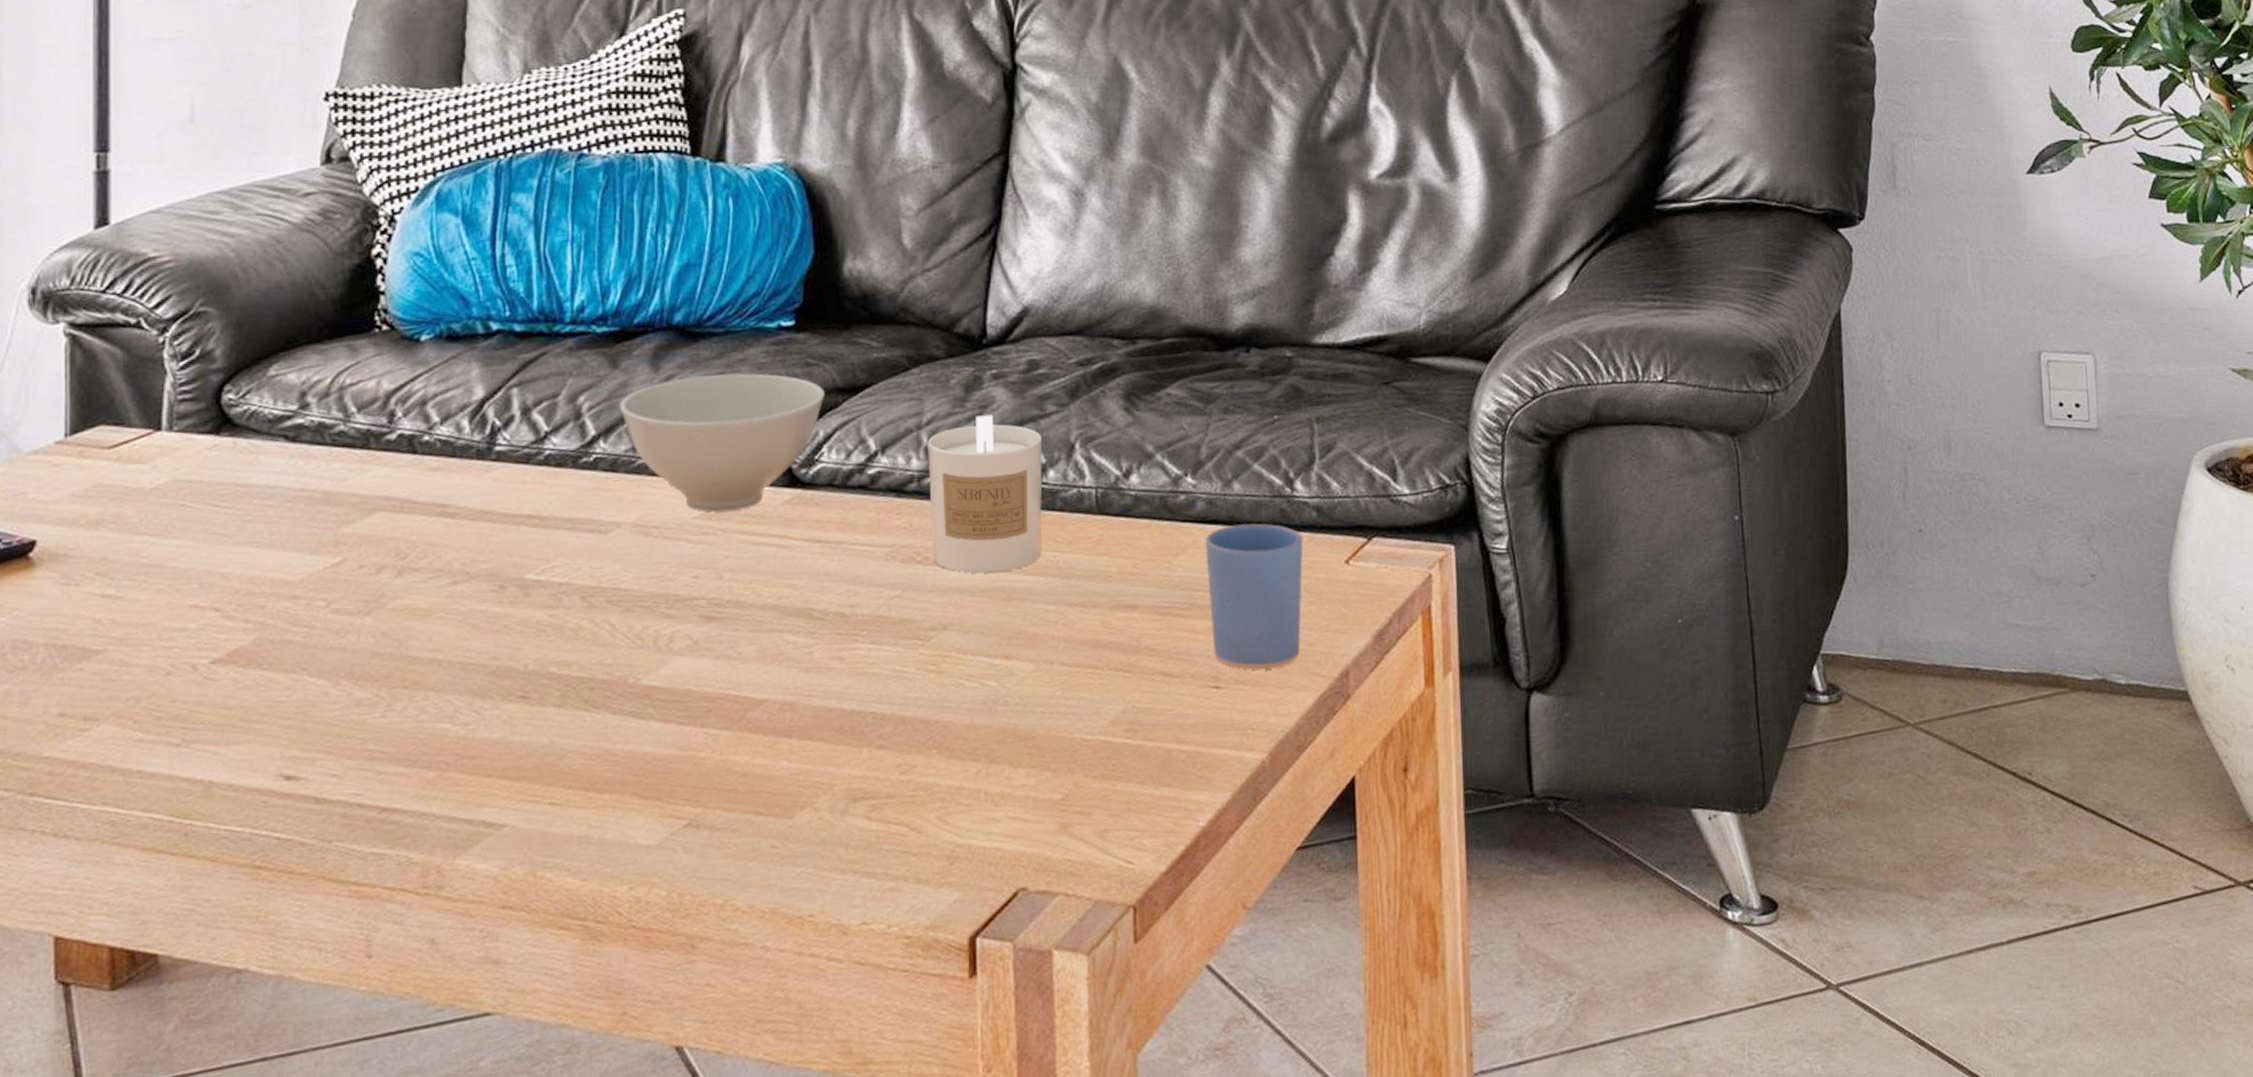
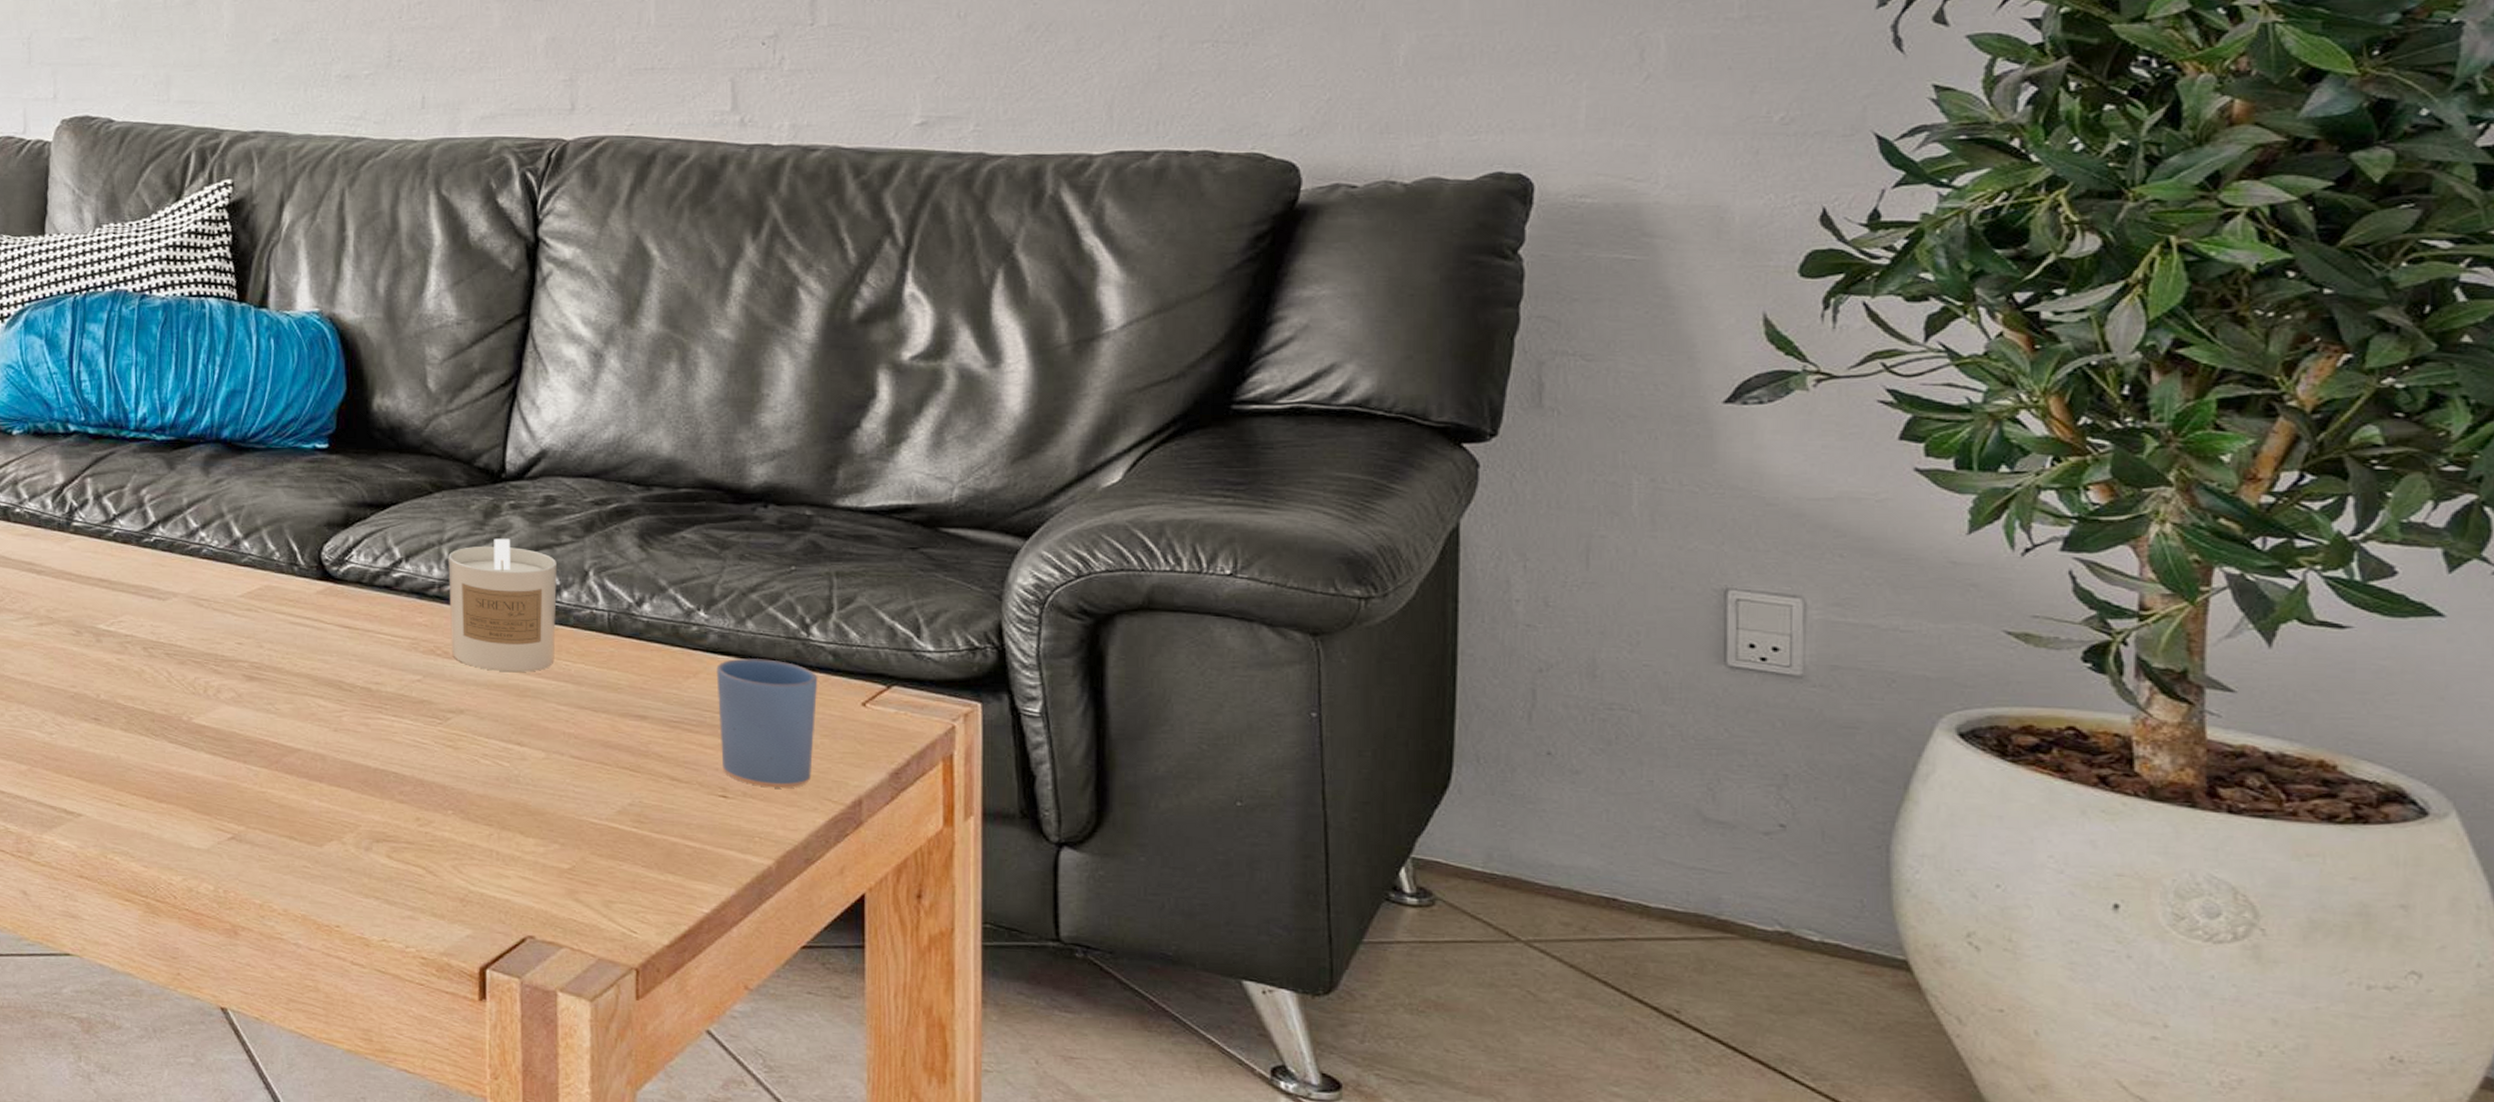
bowl: present [620,373,825,512] -> none [176,482,355,594]

